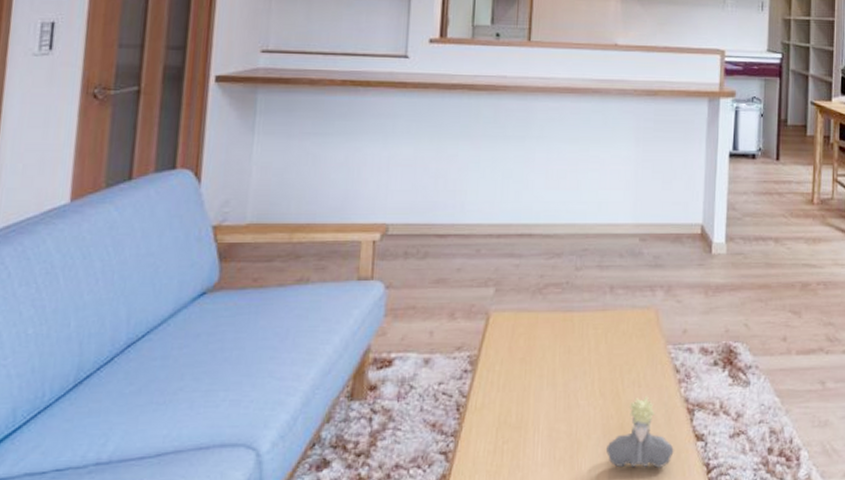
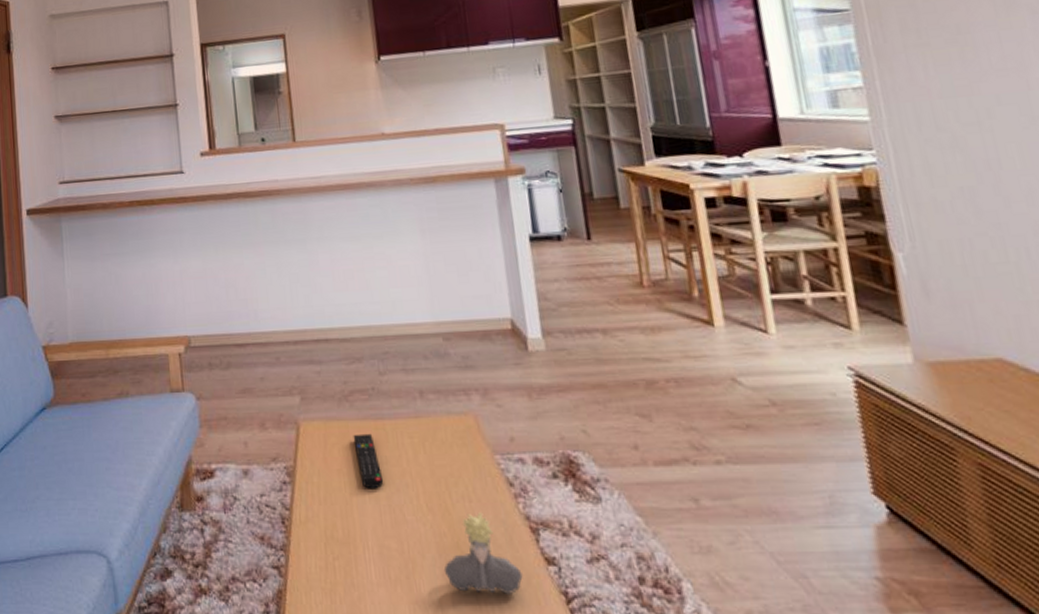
remote control: none [540,324,564,377] -> present [353,433,384,489]

